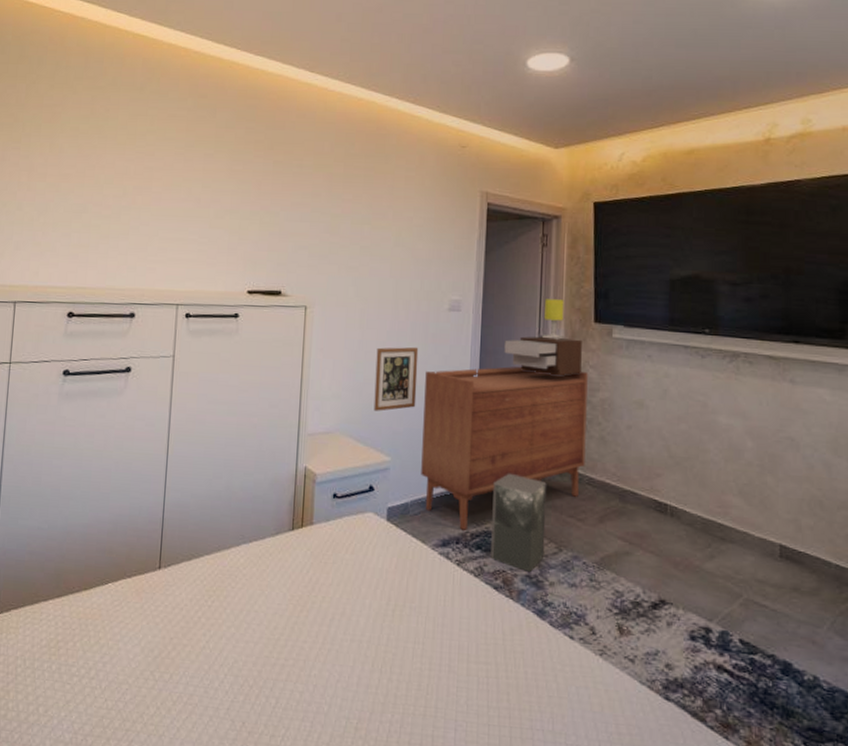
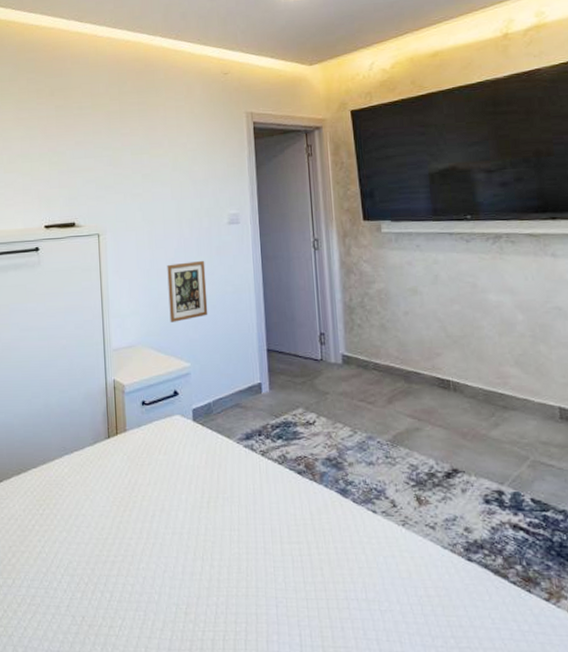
sideboard: present [421,366,588,530] -> none [214,266,369,423]
speaker: present [491,473,547,573] -> none [287,366,341,456]
table lamp: present [504,299,582,376] -> none [283,203,356,273]

